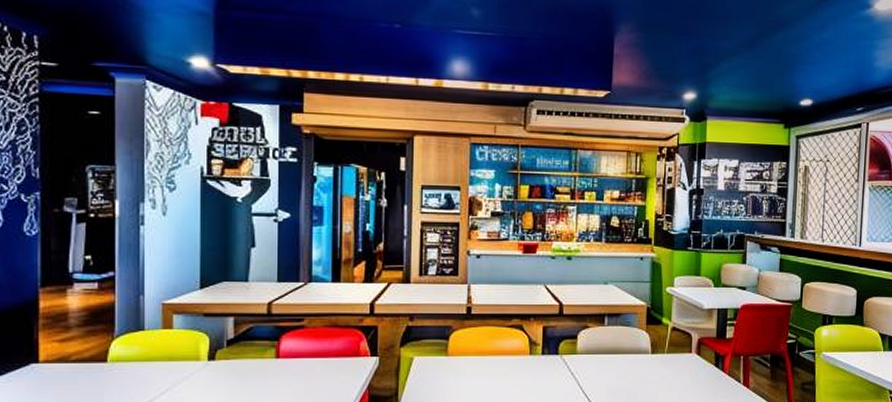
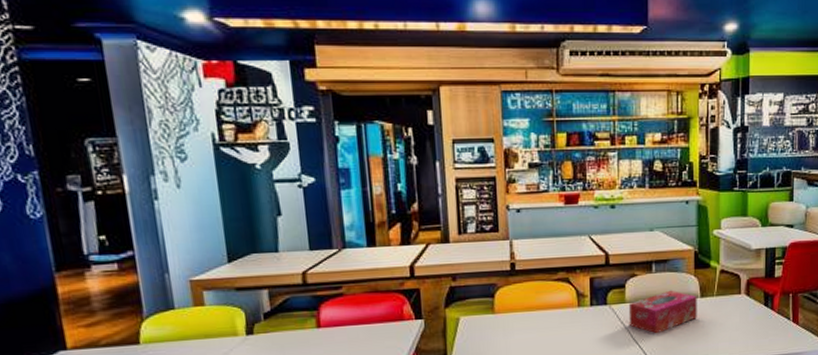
tissue box: none [579,344,648,388] -> present [628,290,697,334]

